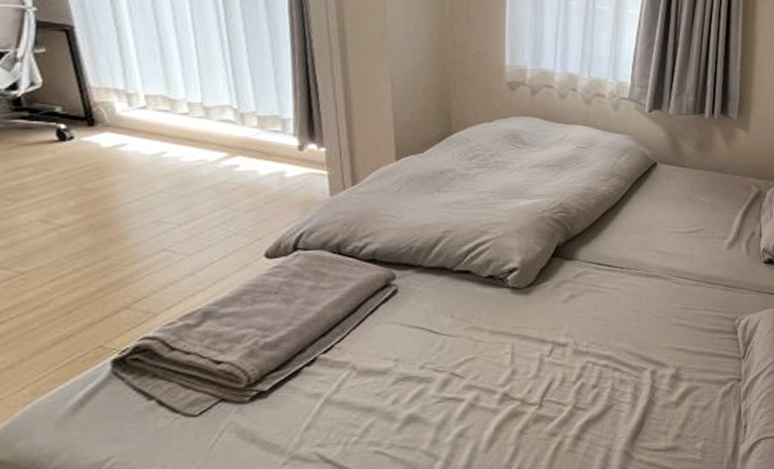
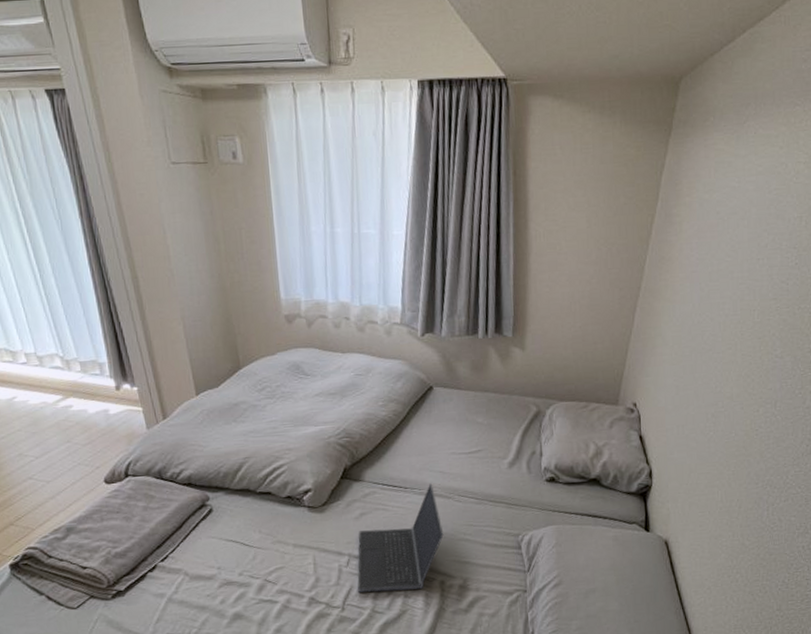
laptop computer: none [560,263,658,386] -> present [357,483,444,592]

